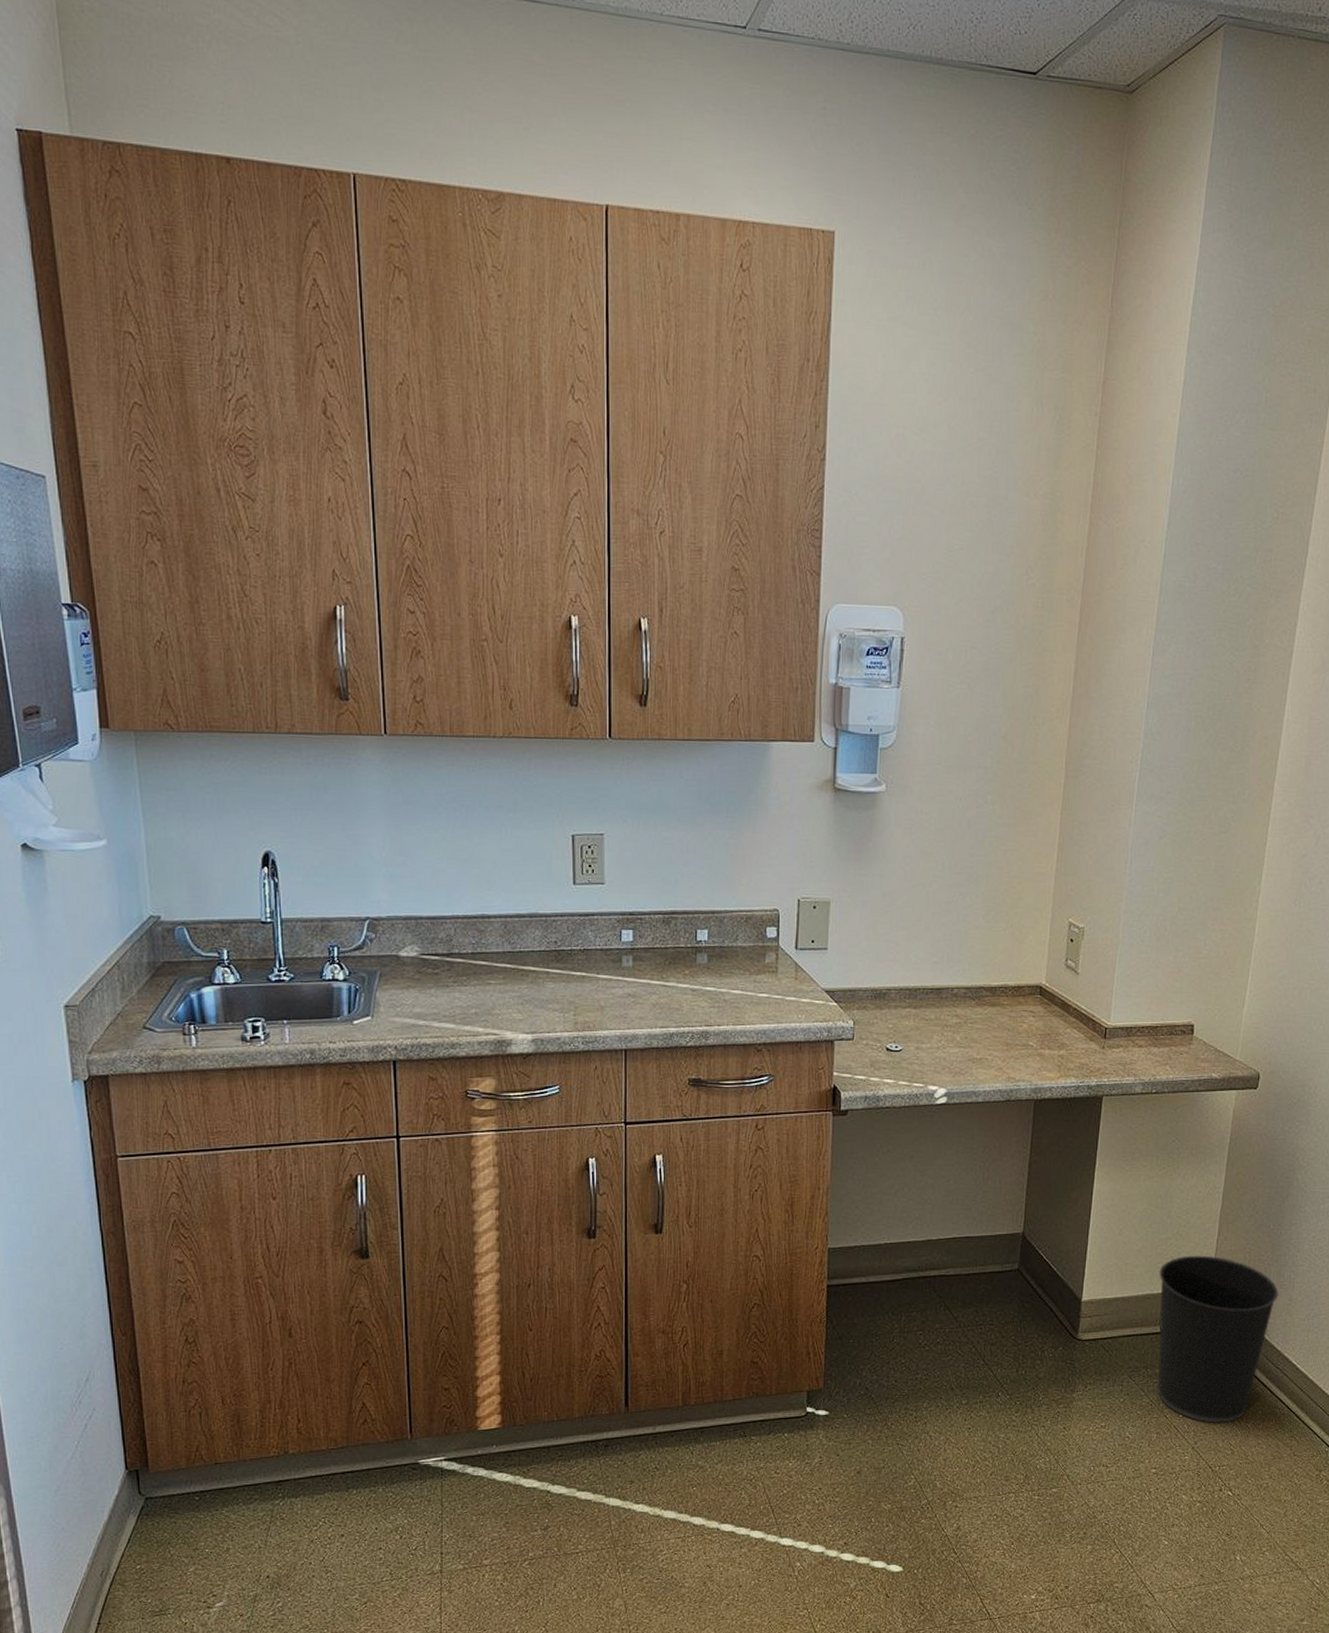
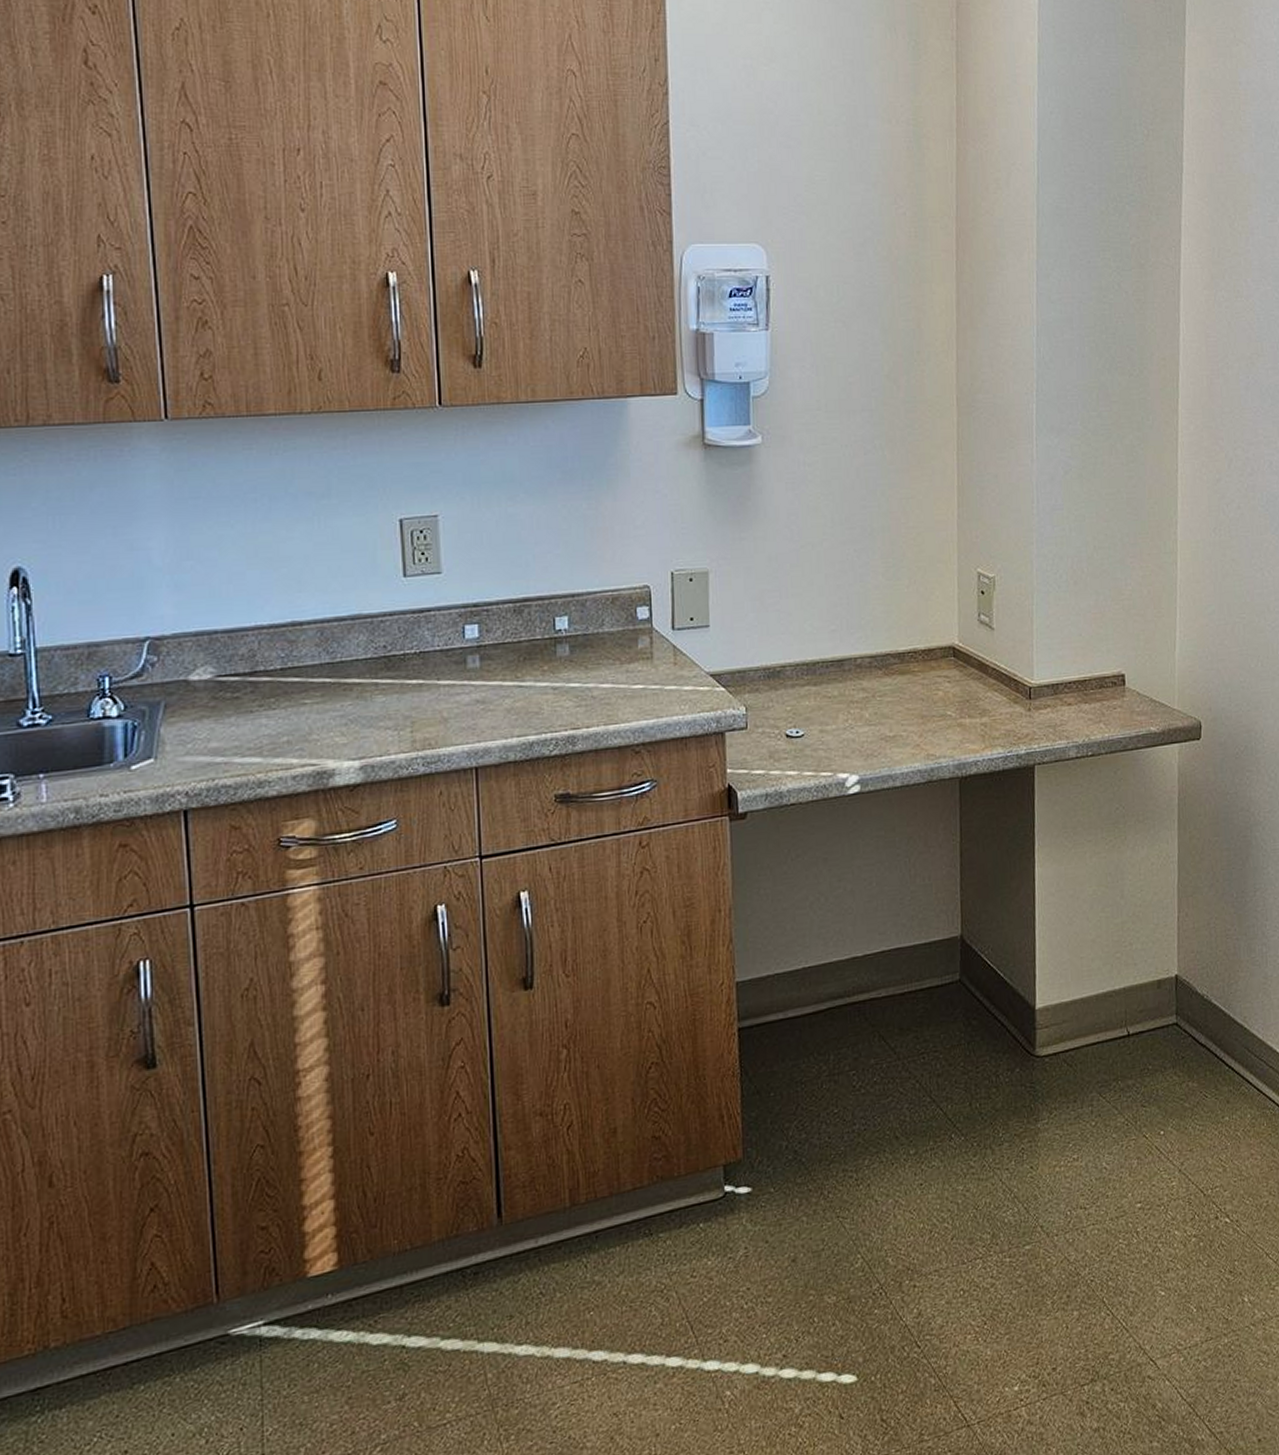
wastebasket: present [1157,1255,1279,1423] -> none [1118,937,1252,1137]

